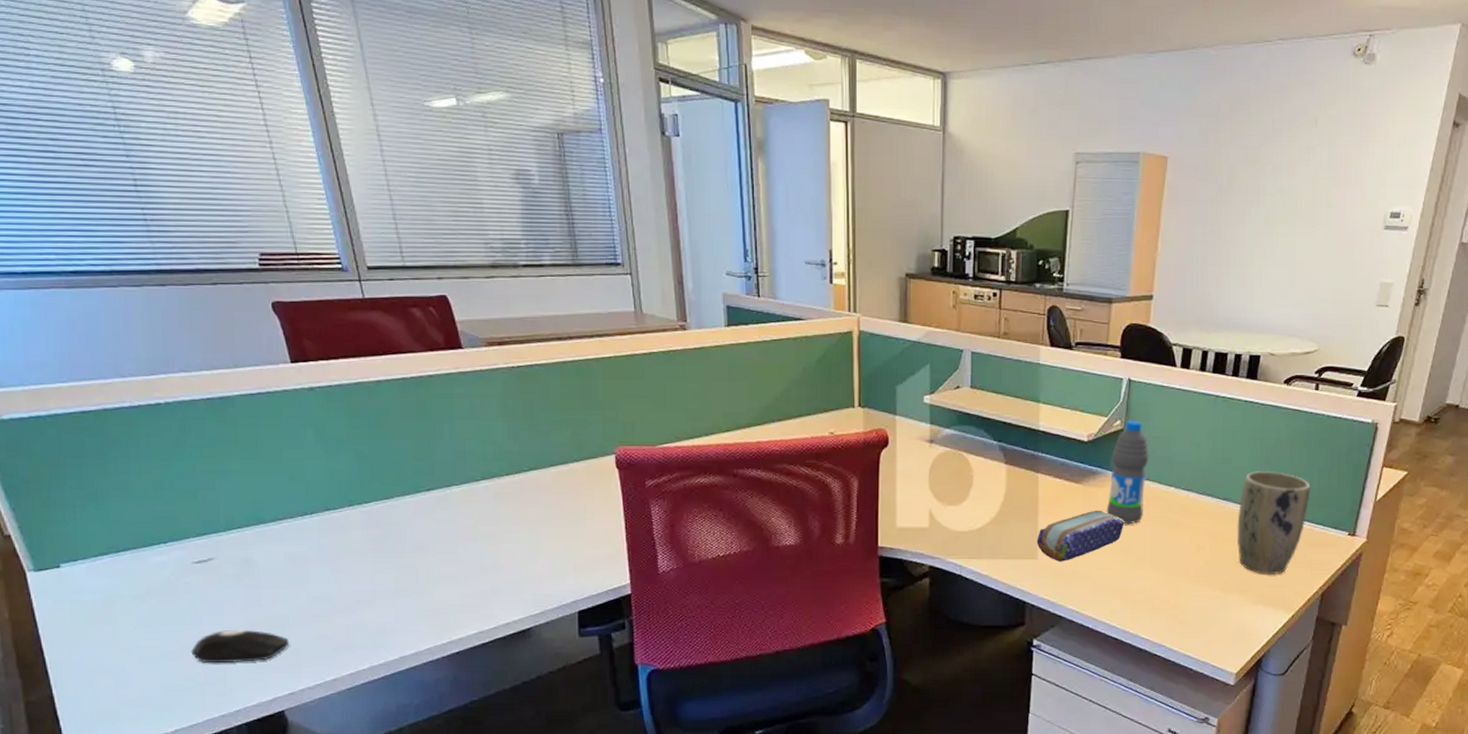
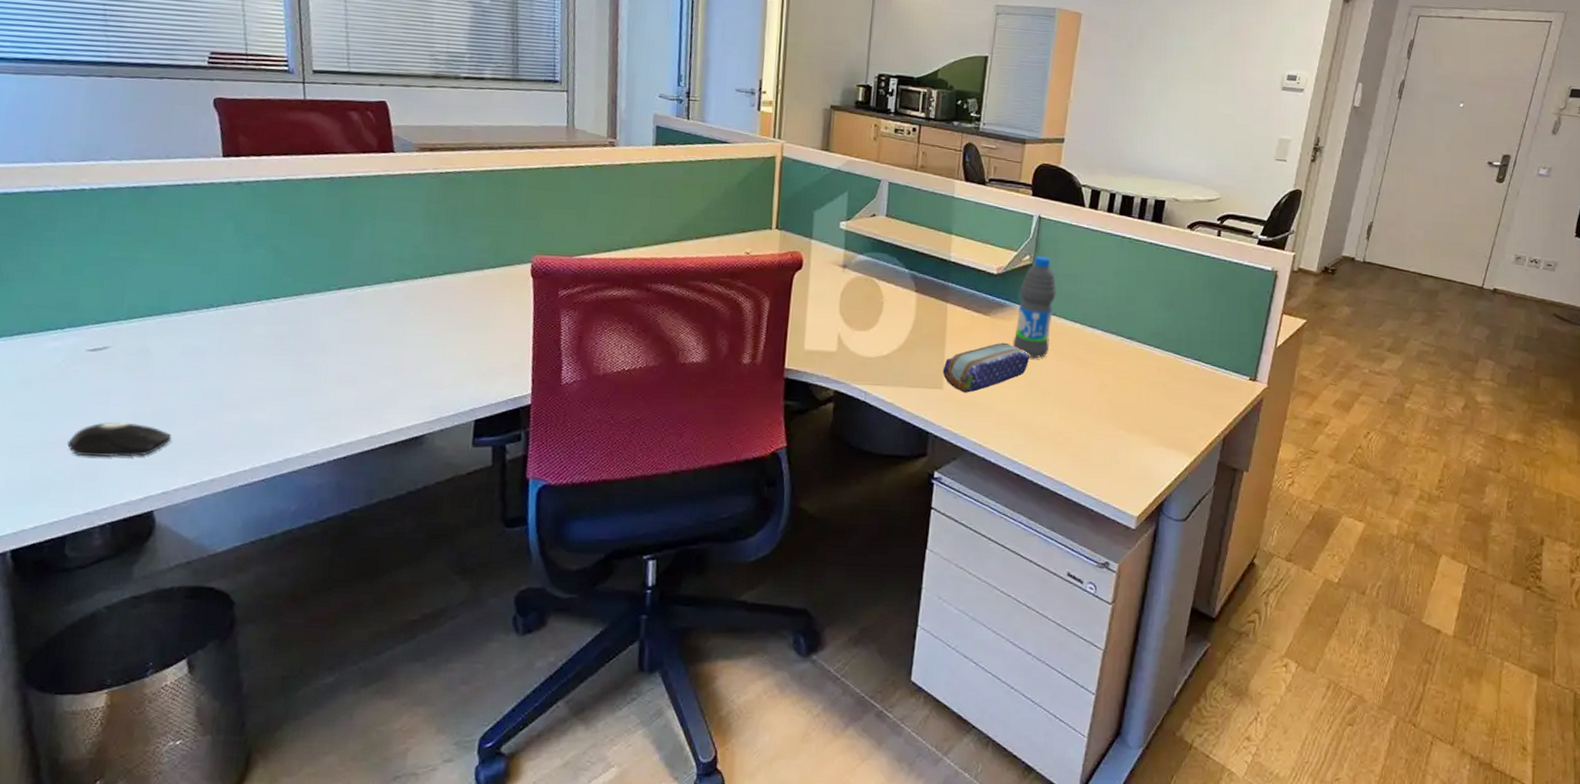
plant pot: present [1237,470,1311,574] -> none [1140,311,1213,416]

